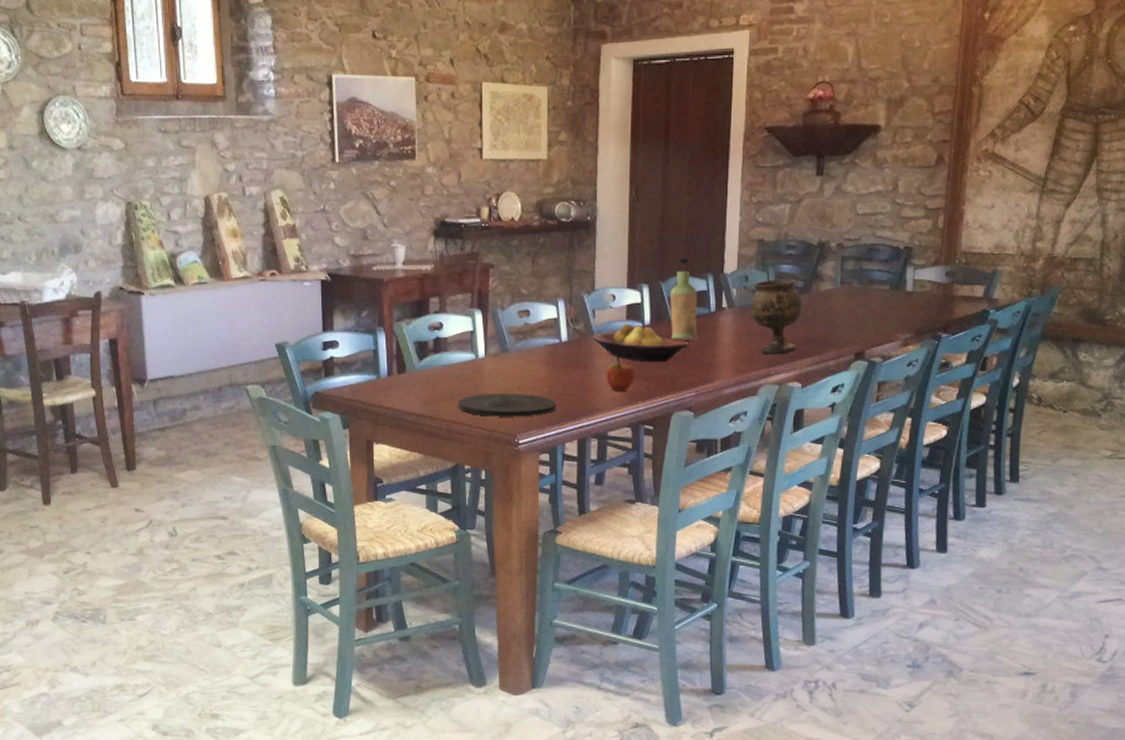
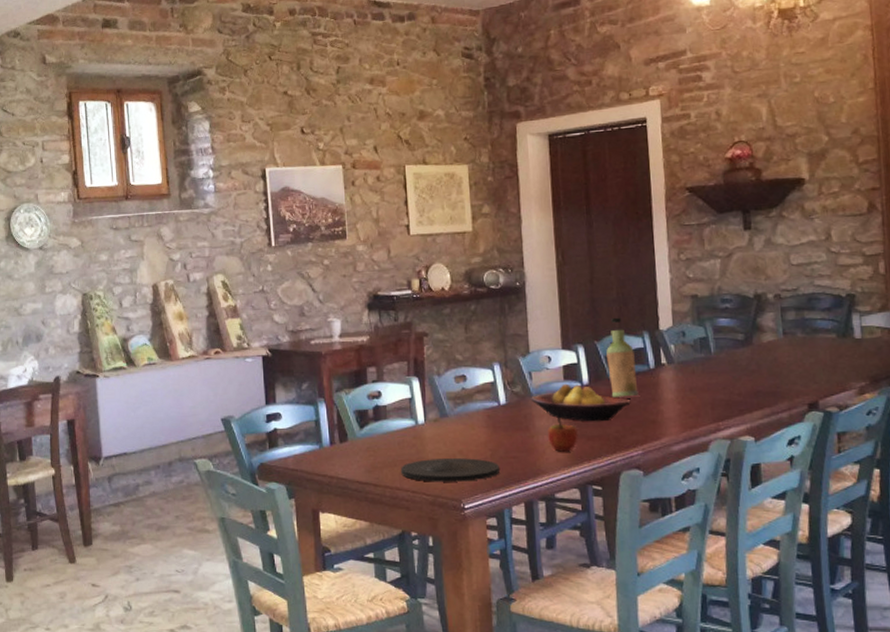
goblet: present [750,279,802,355] -> none [690,332,746,409]

